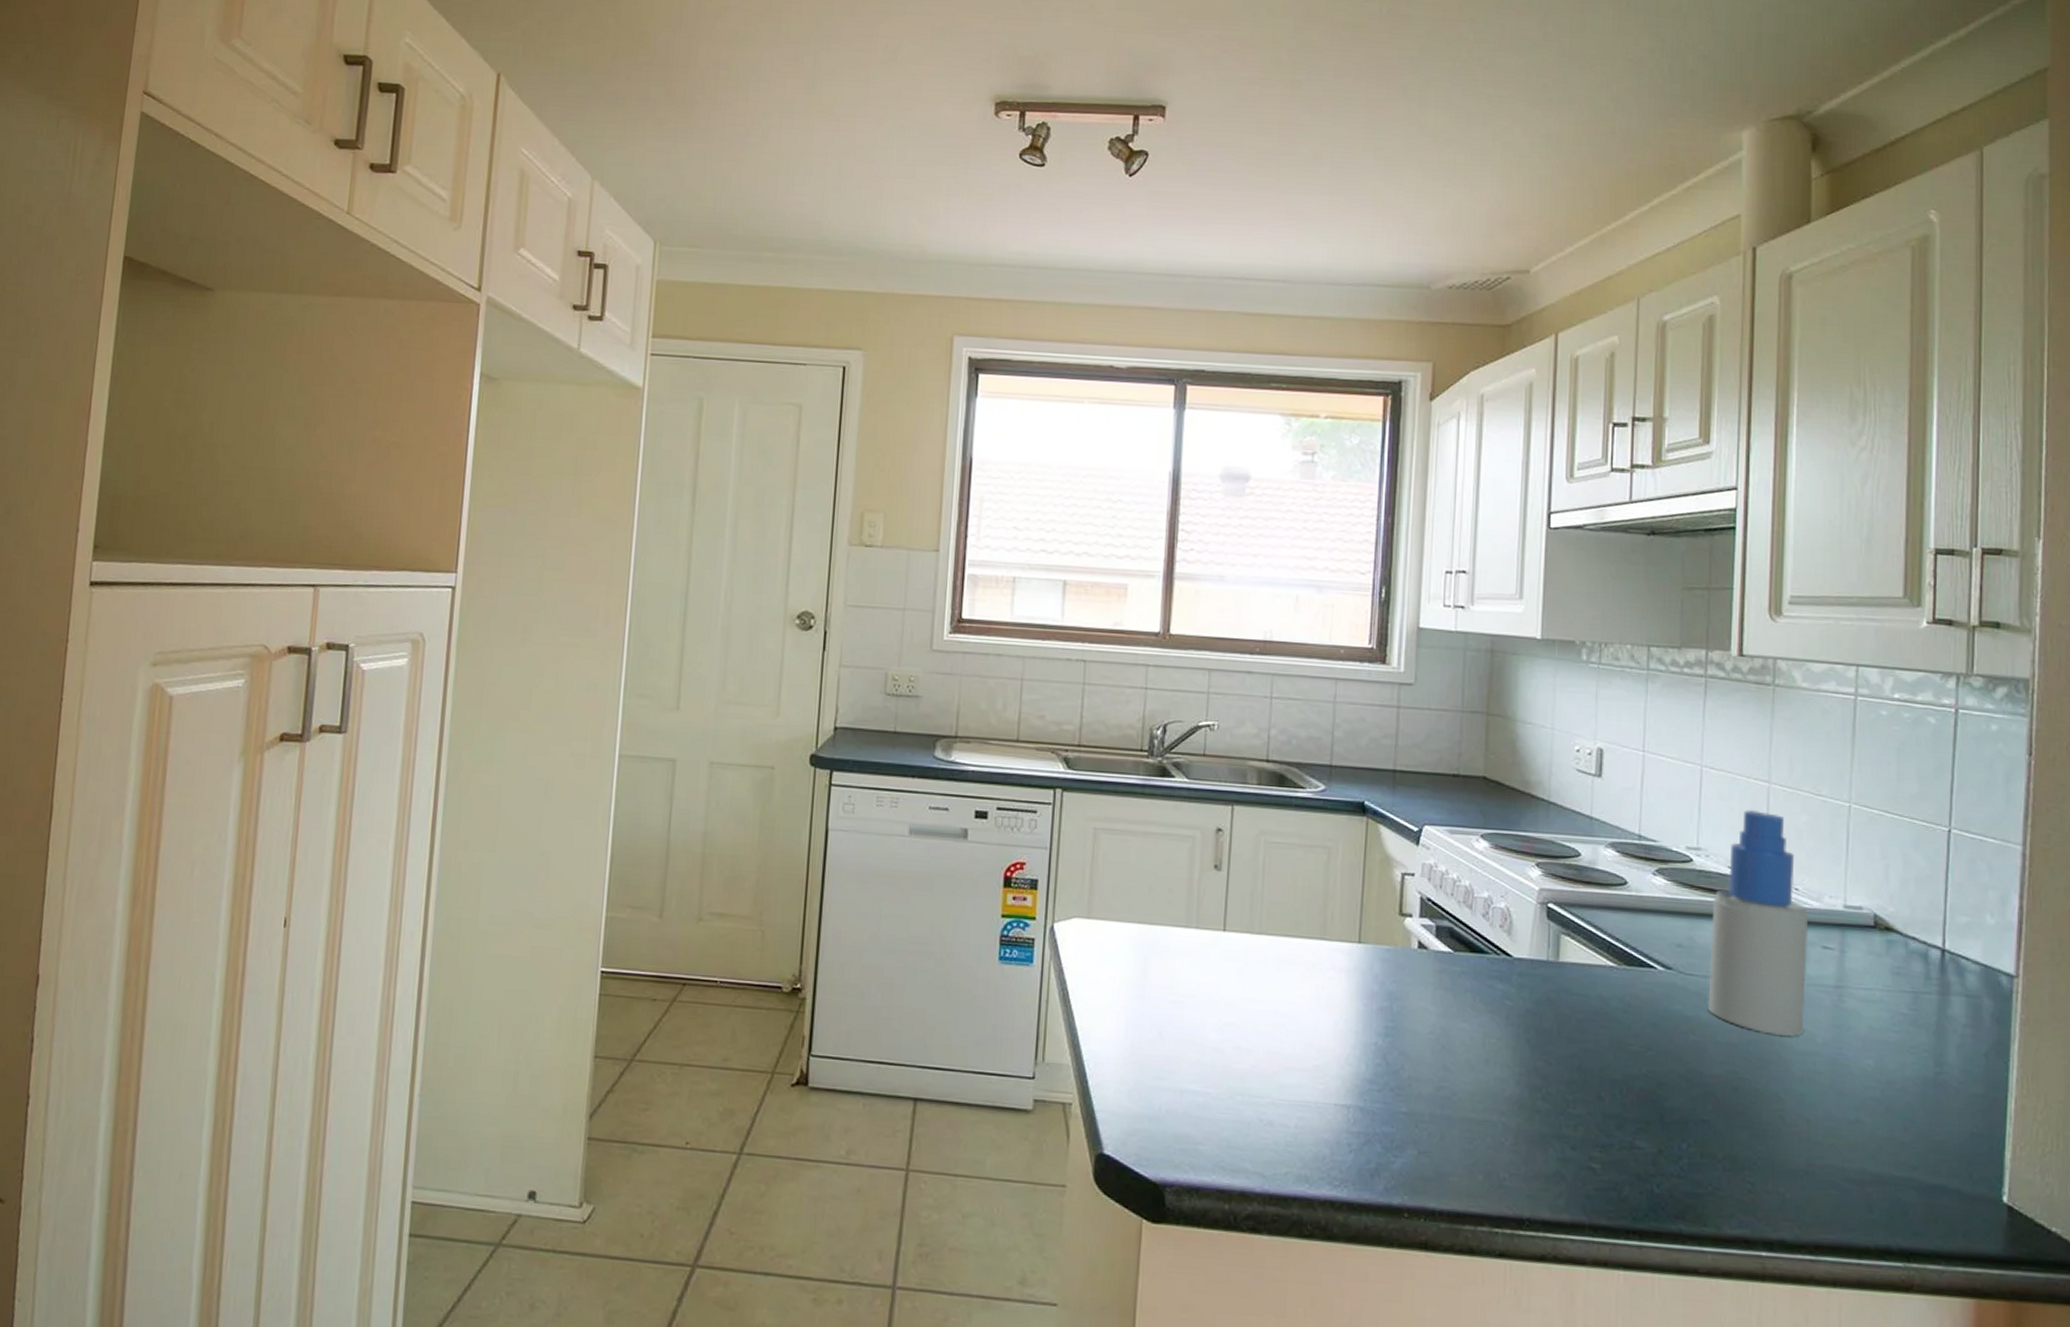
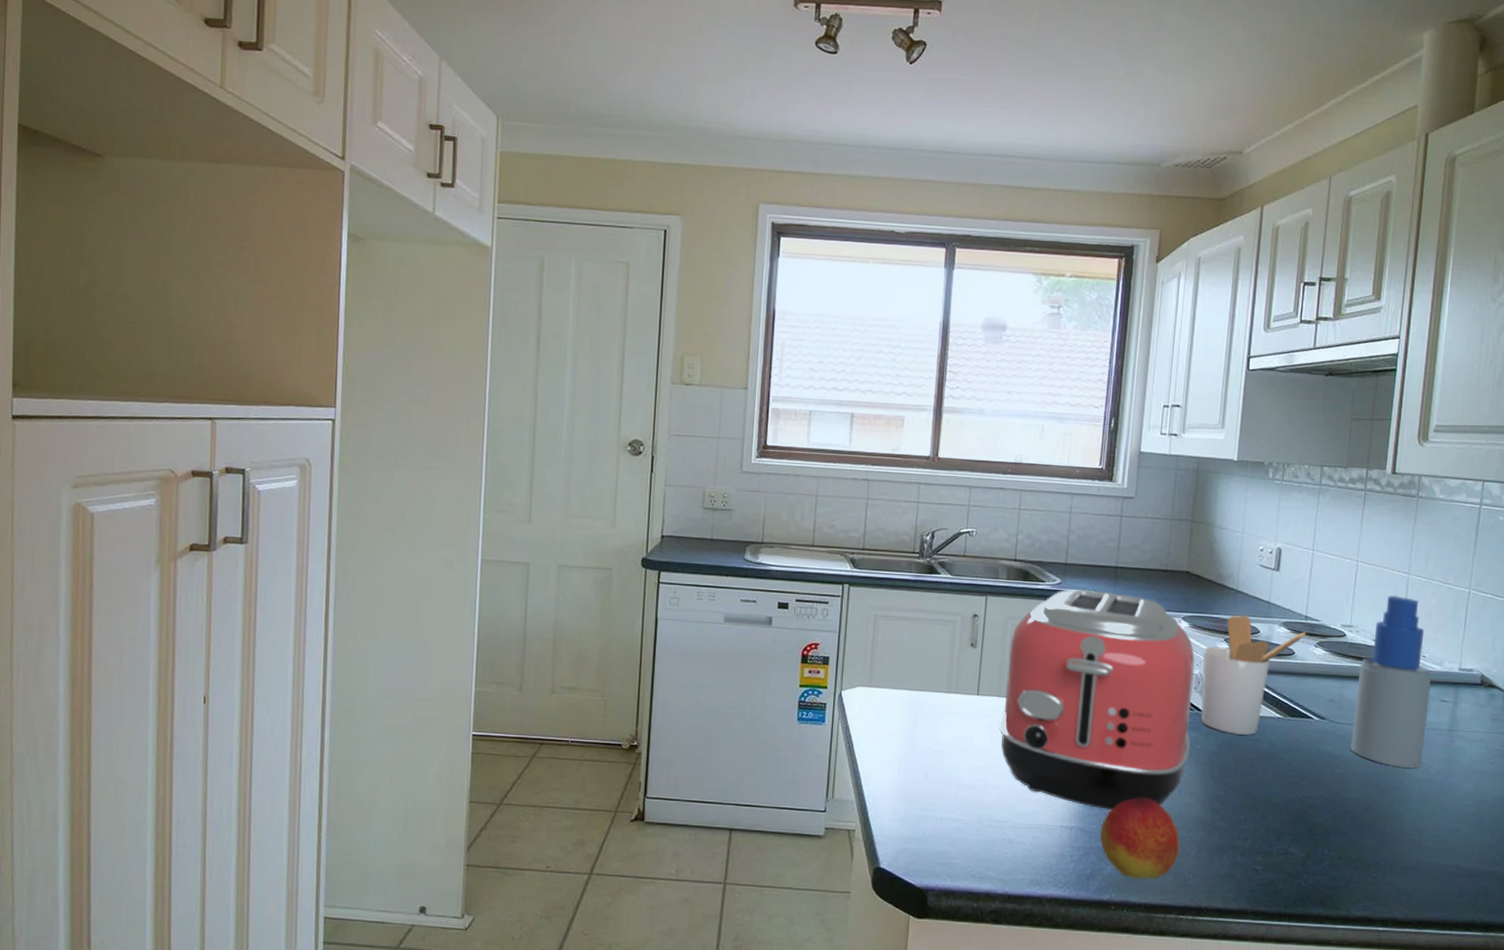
toaster: none [1252,798,1499,1085] -> present [999,589,1195,811]
peach: none [1385,1067,1490,1178] -> present [1100,797,1180,879]
utensil holder: none [1509,832,1641,990] -> present [1201,615,1306,736]

